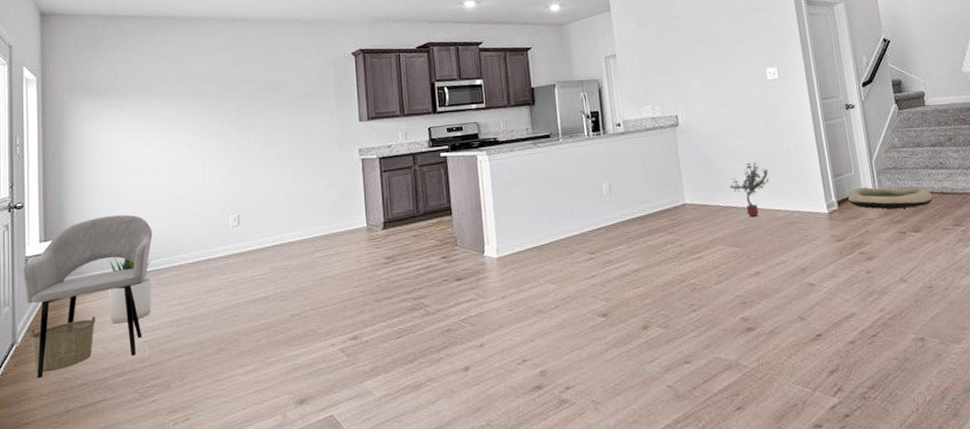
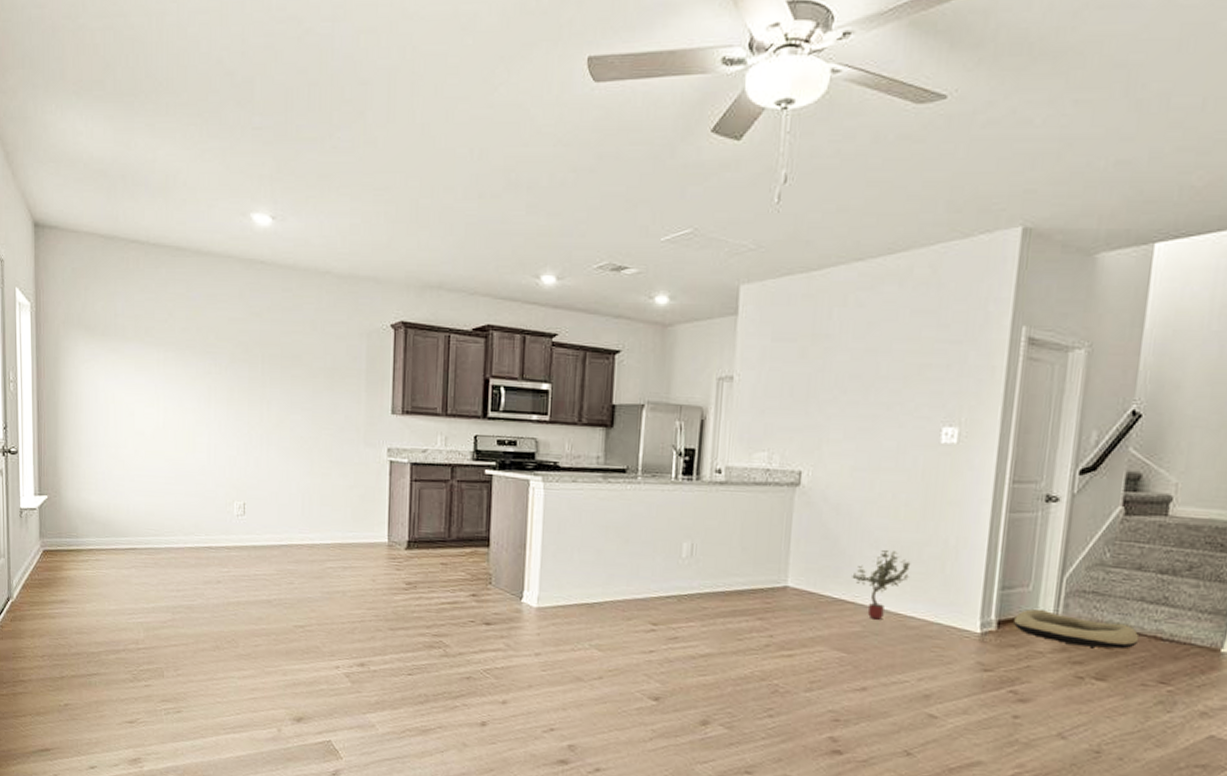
armchair: present [22,214,153,379] -> none [17,478,151,639]
basket: present [30,316,95,372] -> none [25,585,90,634]
planter: present [108,257,152,324] -> none [103,526,148,599]

